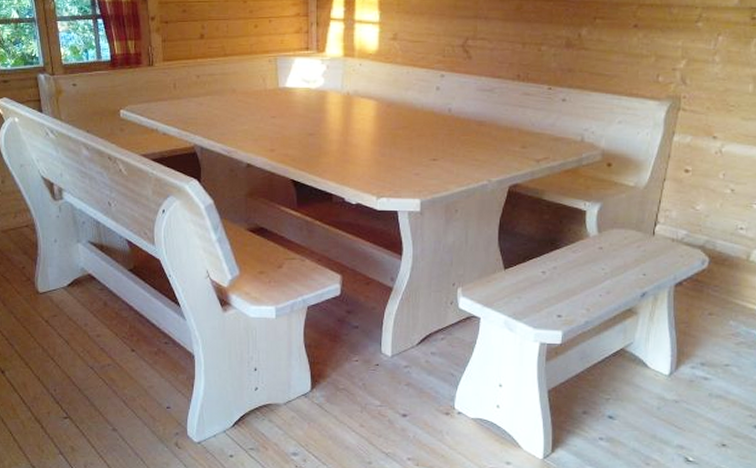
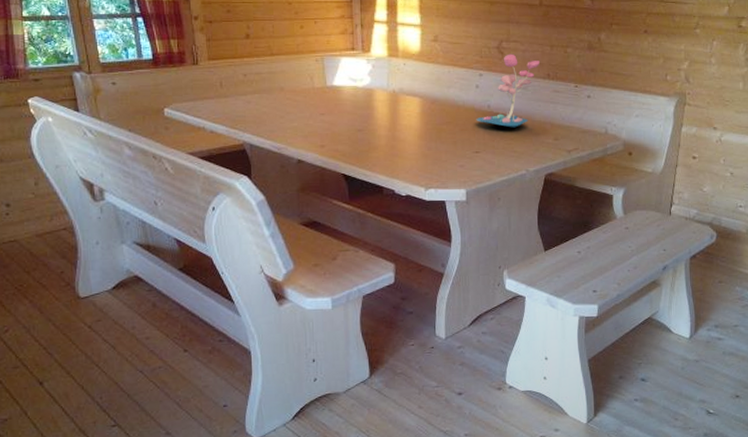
decorative tree: none [435,52,509,134] -> present [476,54,540,128]

